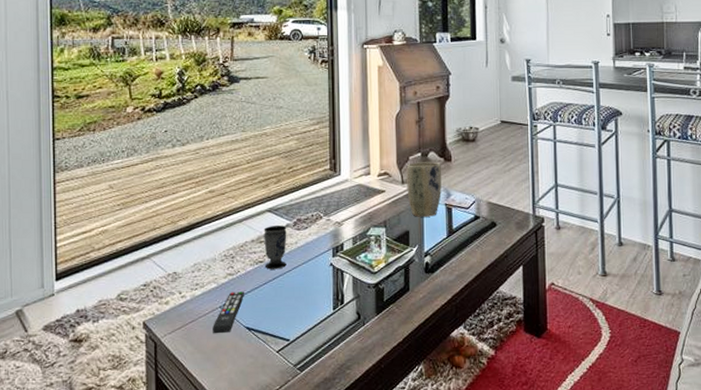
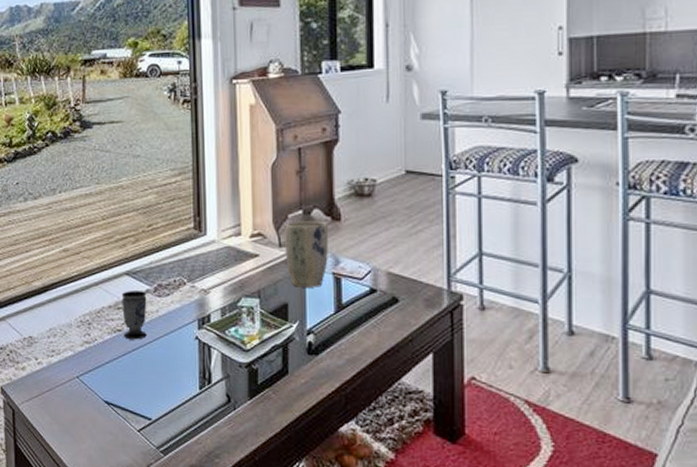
remote control: present [213,291,244,334] -> none [70,361,102,406]

